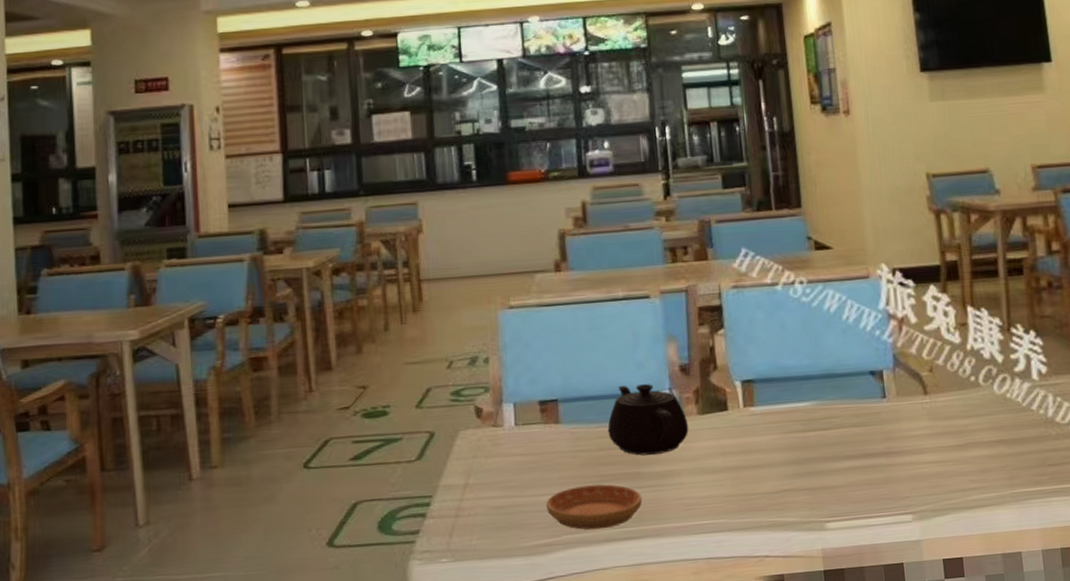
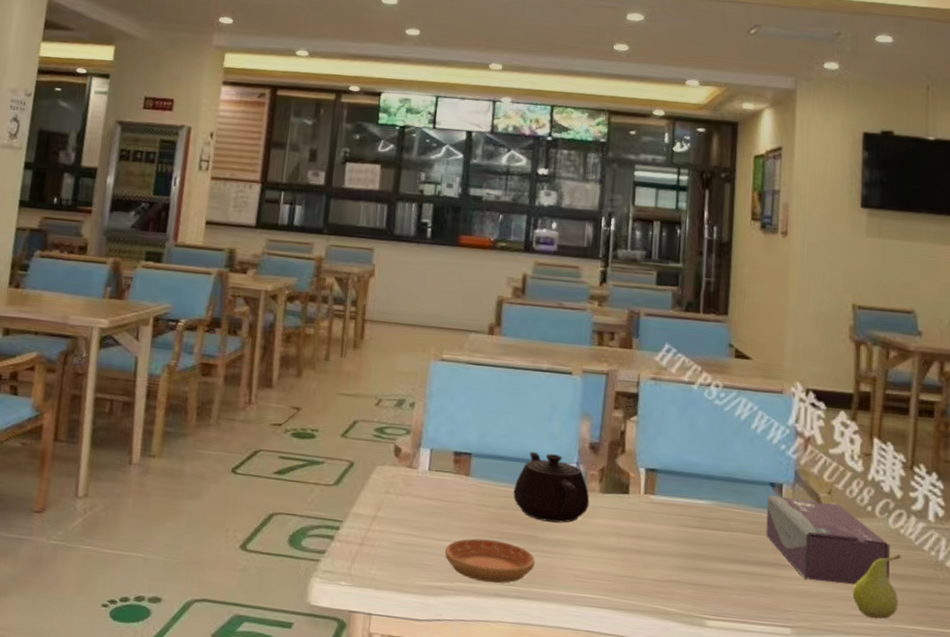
tissue box: none [869,379,1002,463] -> present [766,495,890,585]
fruit: none [968,418,1015,489] -> present [853,553,901,619]

